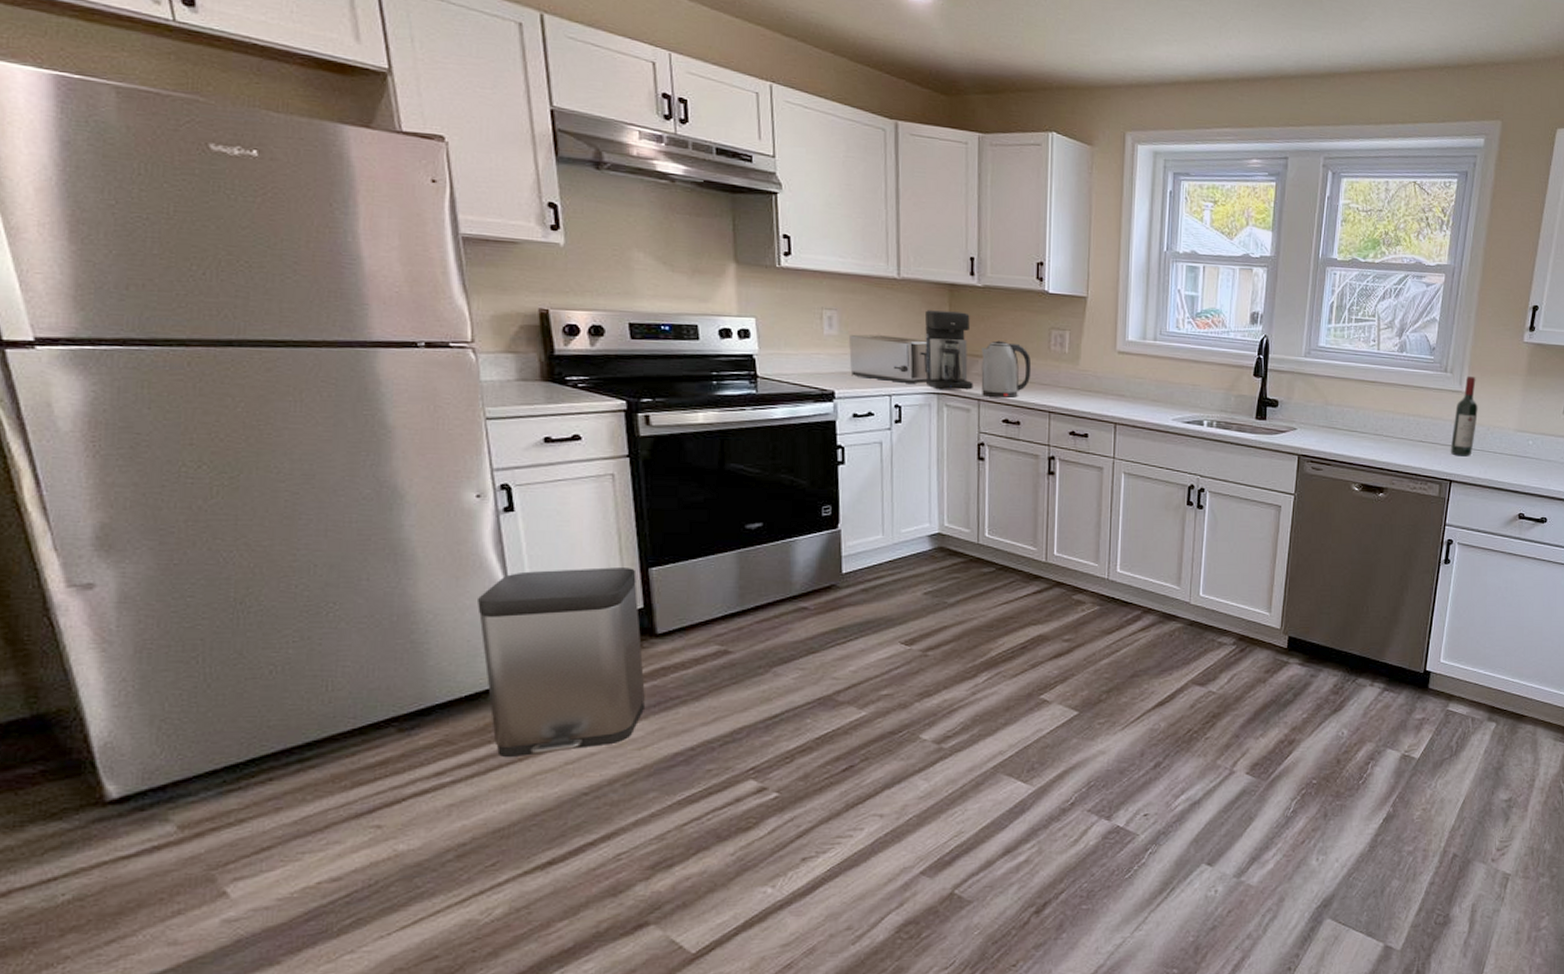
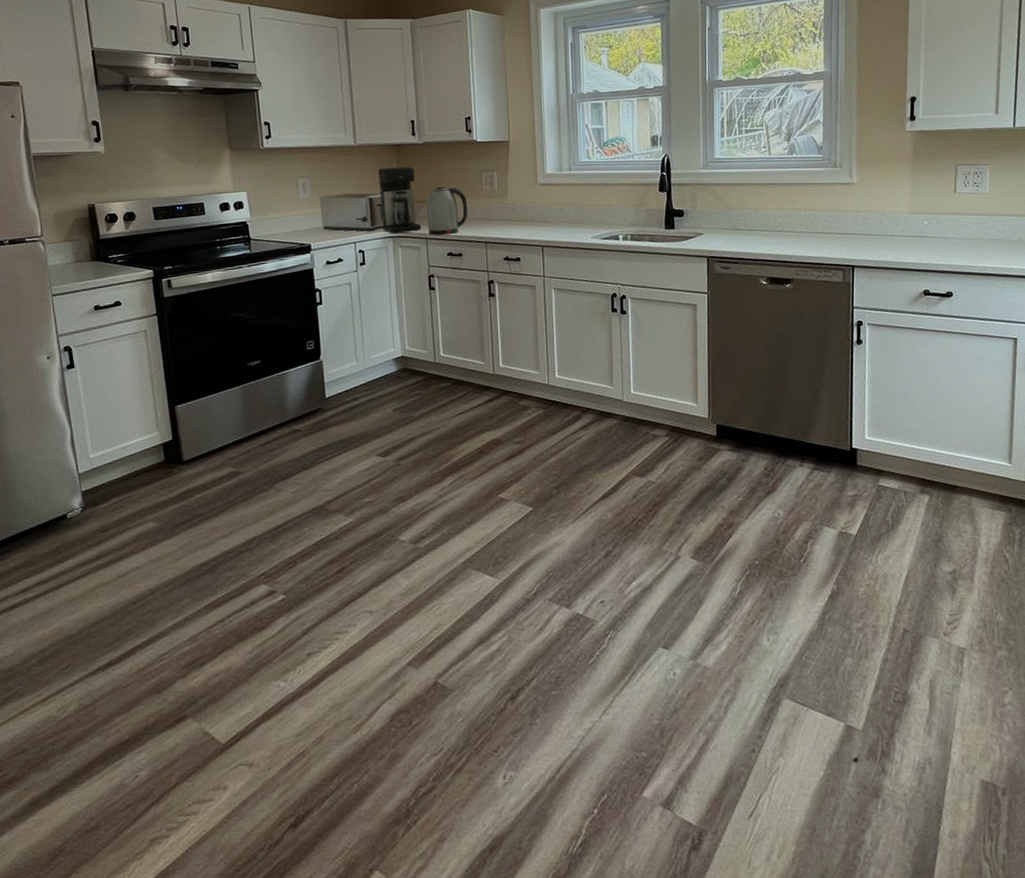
pedal bin: present [477,567,645,757] -> none [50,407,176,574]
wine bottle: present [1450,375,1478,457] -> none [848,168,871,243]

